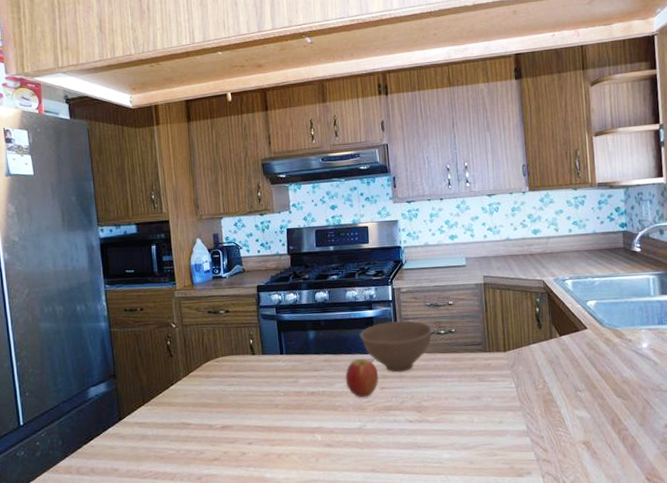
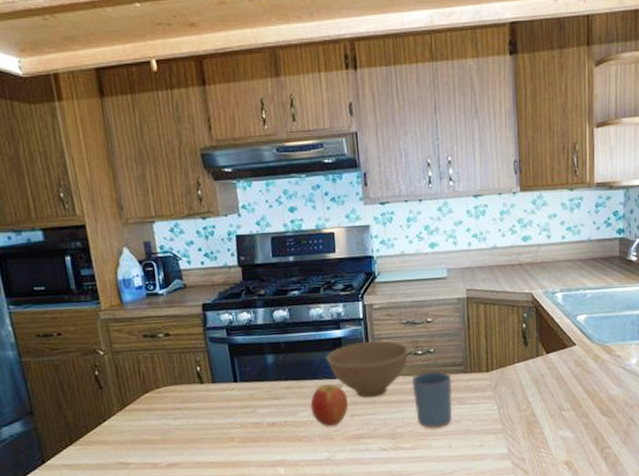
mug: none [435,350,474,403] -> present [411,371,453,429]

